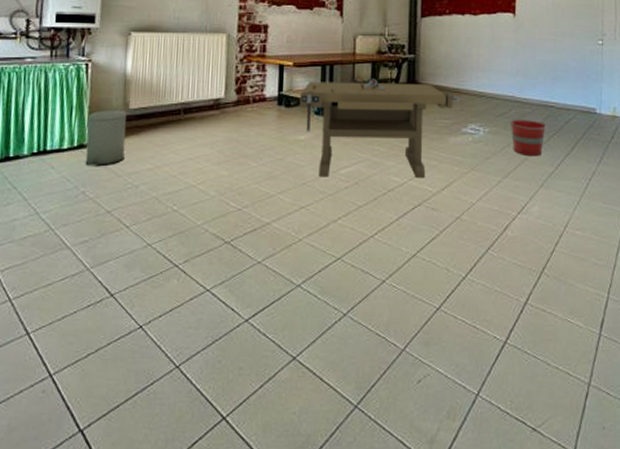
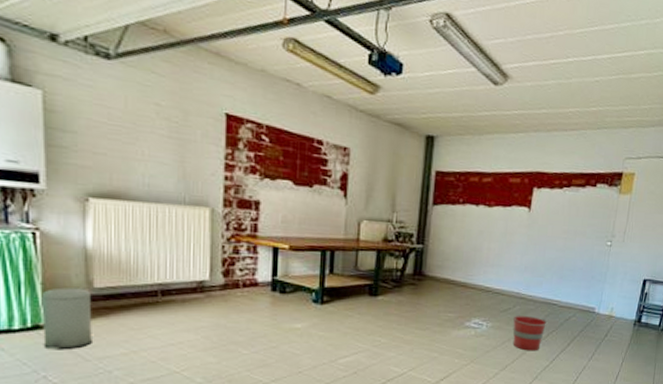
workbench: present [300,74,461,179] -> none [296,262,467,370]

